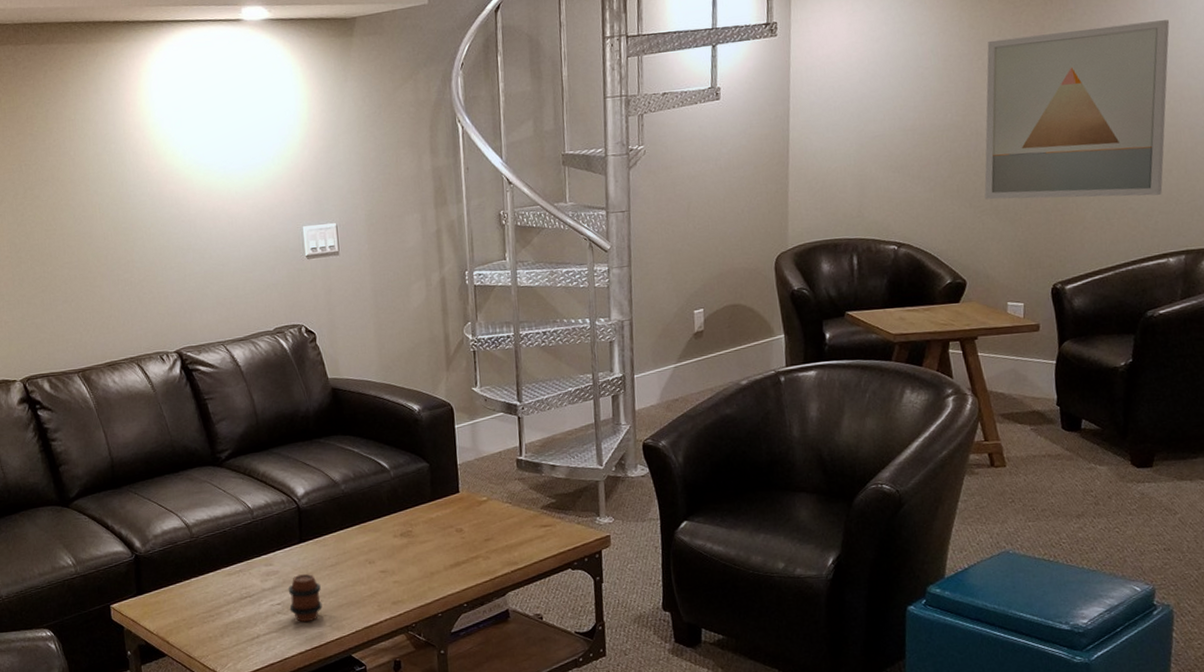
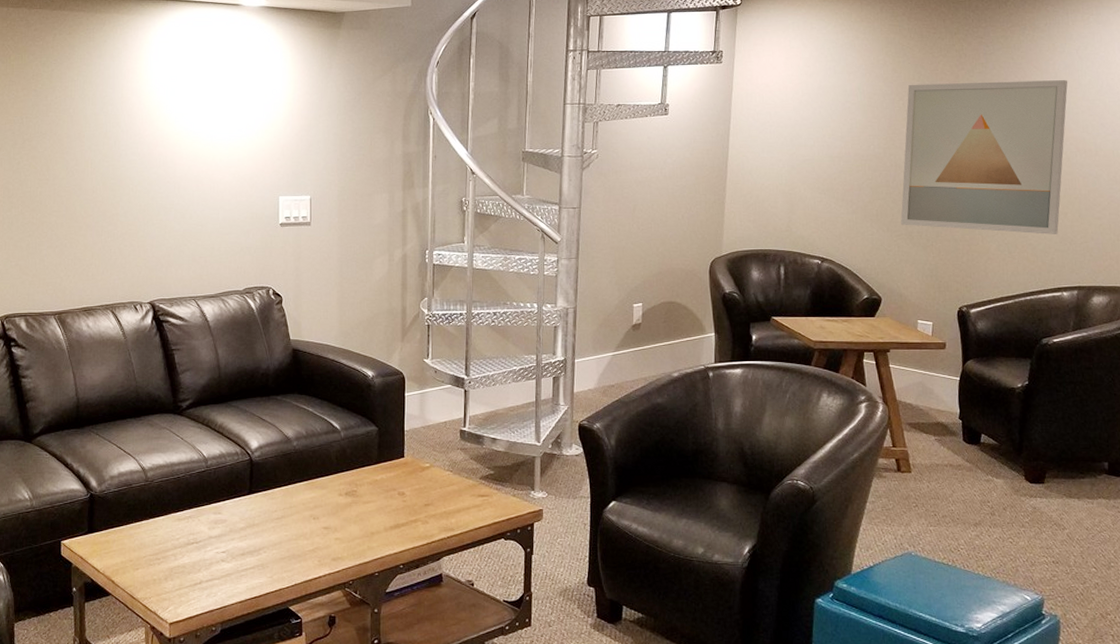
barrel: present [288,574,323,623] -> none [233,525,265,572]

